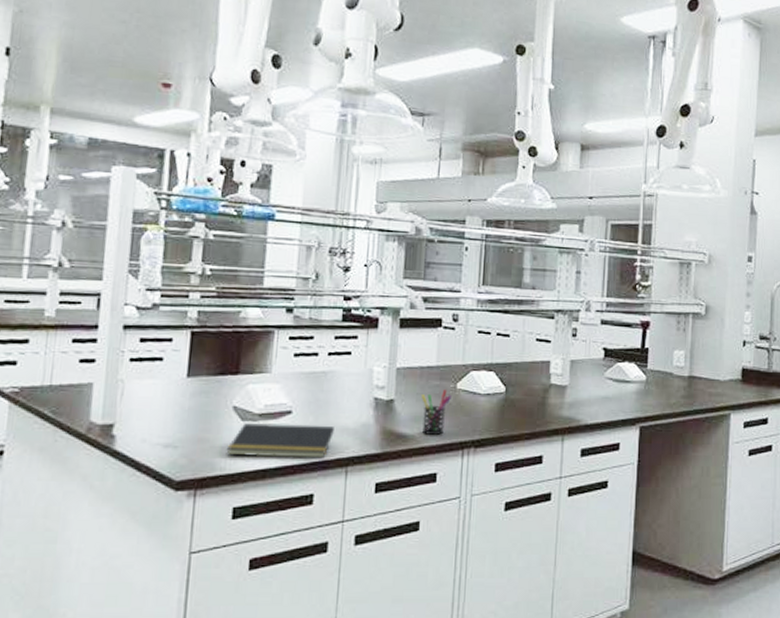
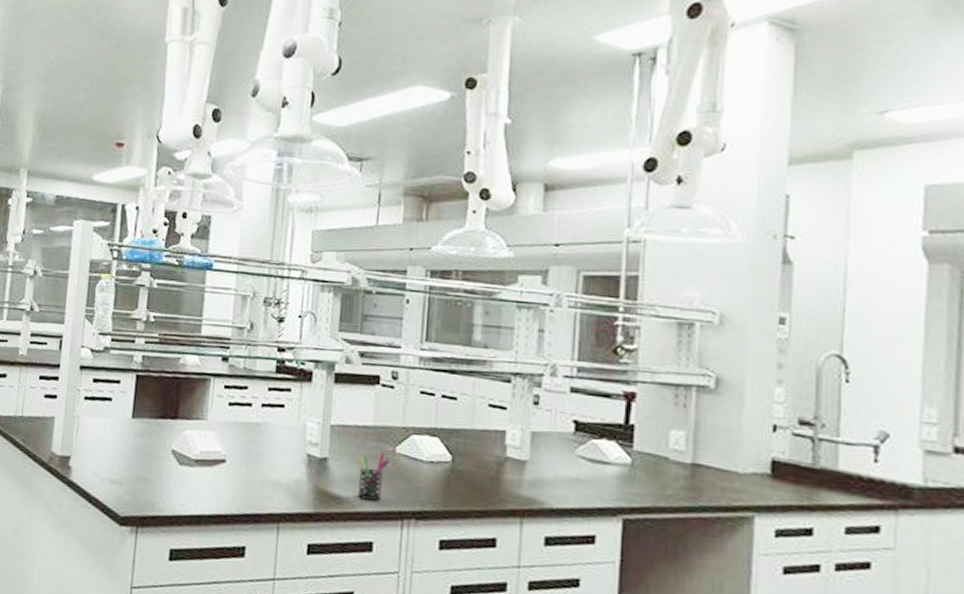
notepad: present [226,422,334,459] -> none [165,467,267,512]

